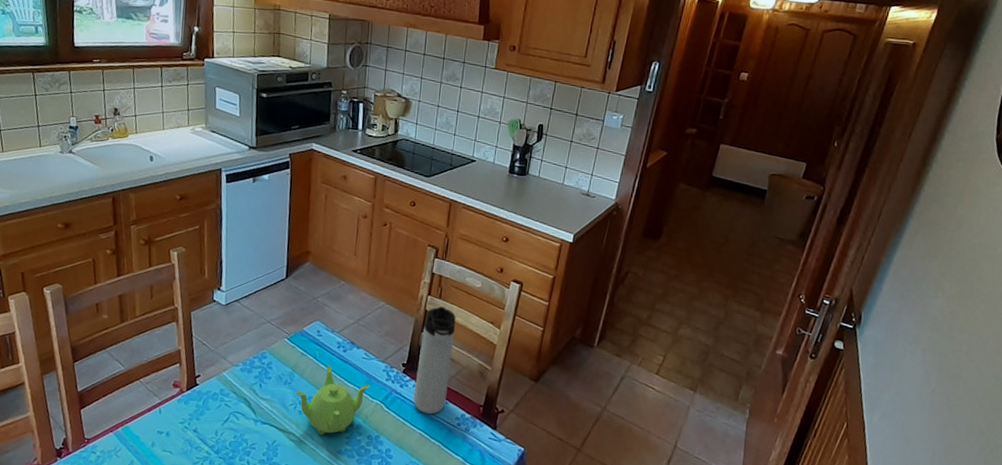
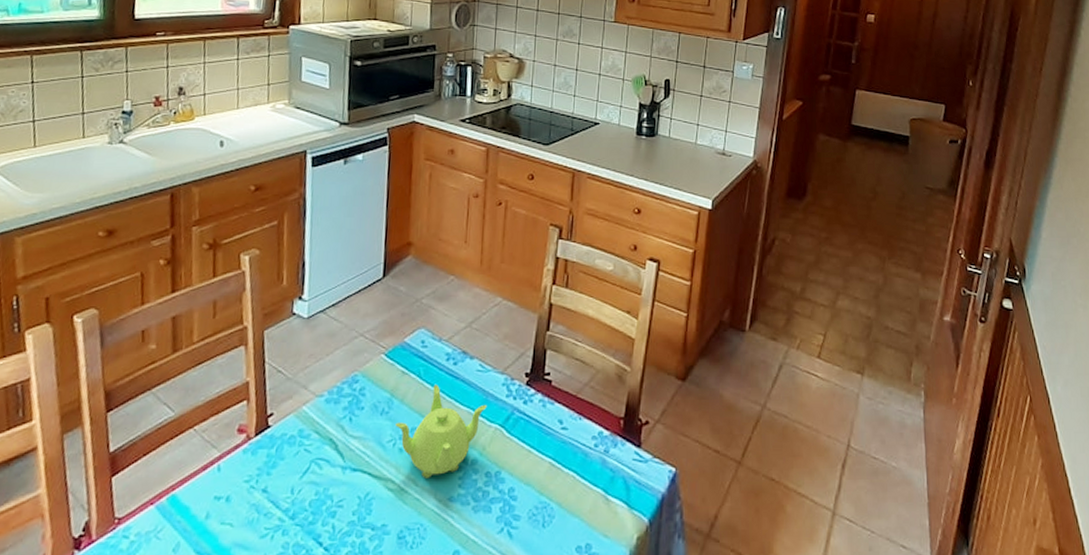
thermos bottle: present [413,306,456,415] -> none [540,297,586,436]

